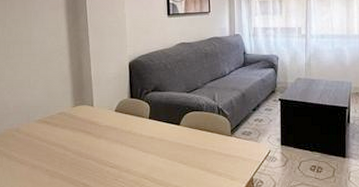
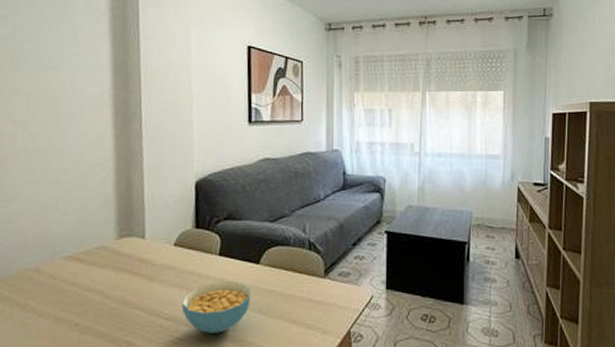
cereal bowl: none [122,139,174,178] -> present [181,282,251,333]

